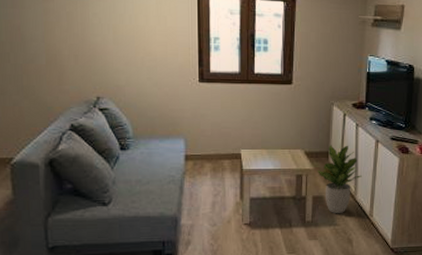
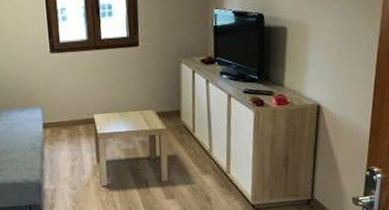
potted plant: present [318,145,362,214] -> none [170,102,216,172]

